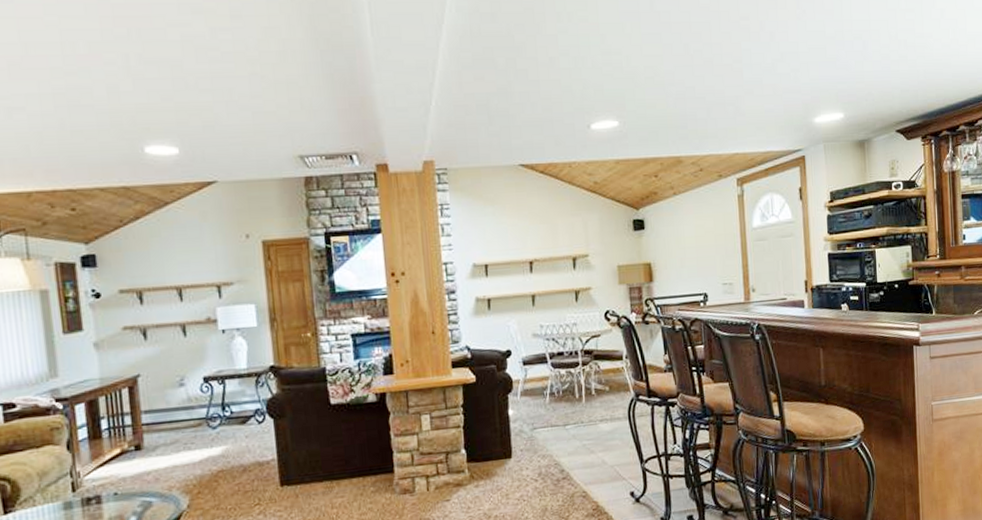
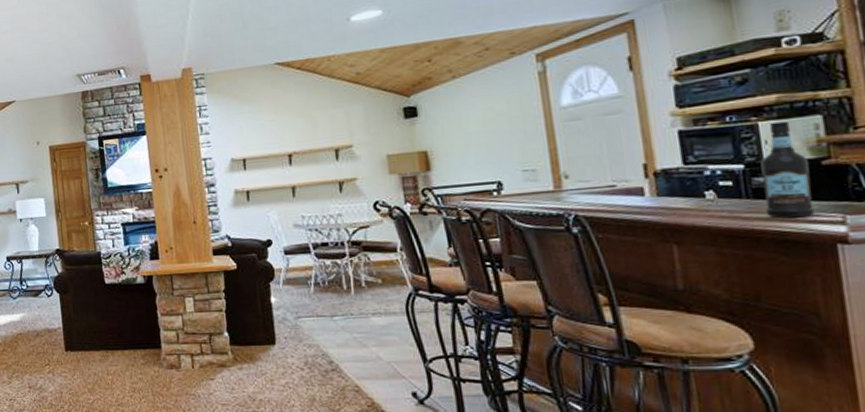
root beer: none [875,249,903,326] -> present [760,121,816,219]

